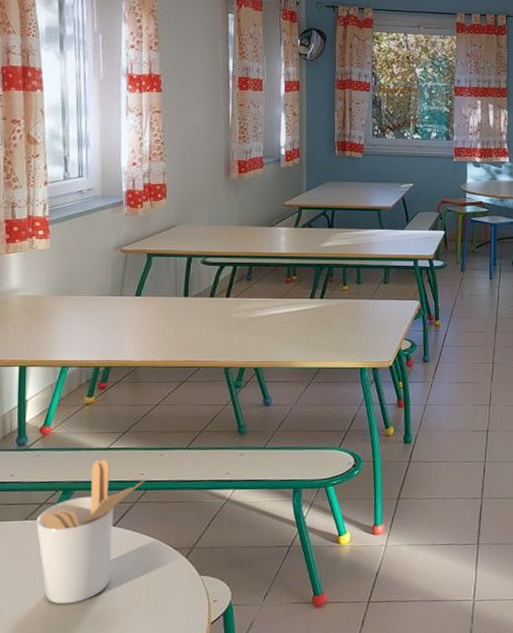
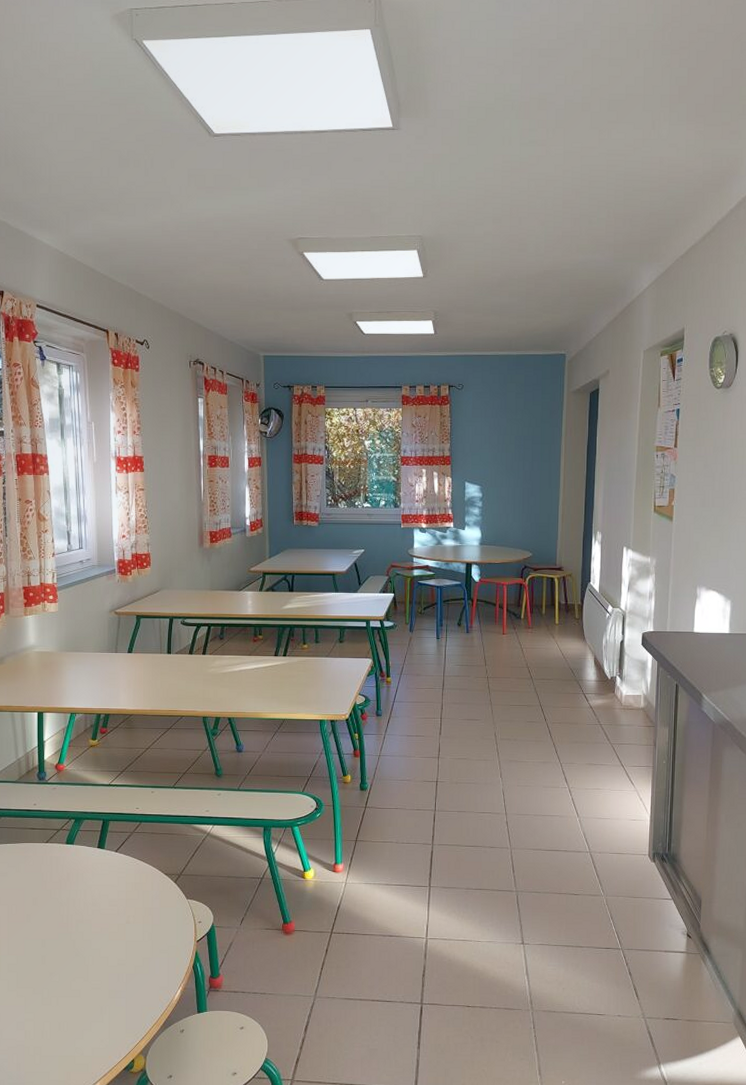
utensil holder: present [36,459,146,604] -> none [55,794,141,916]

